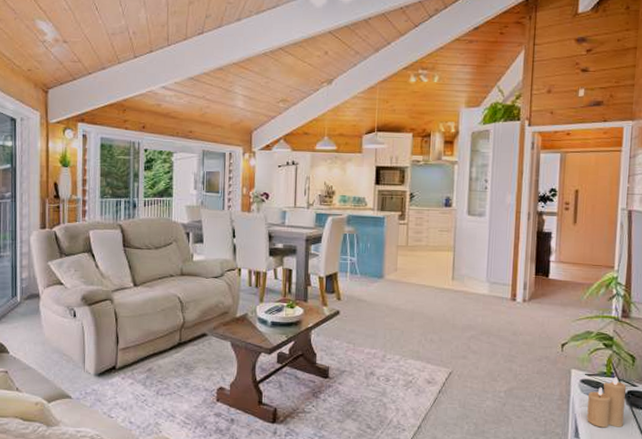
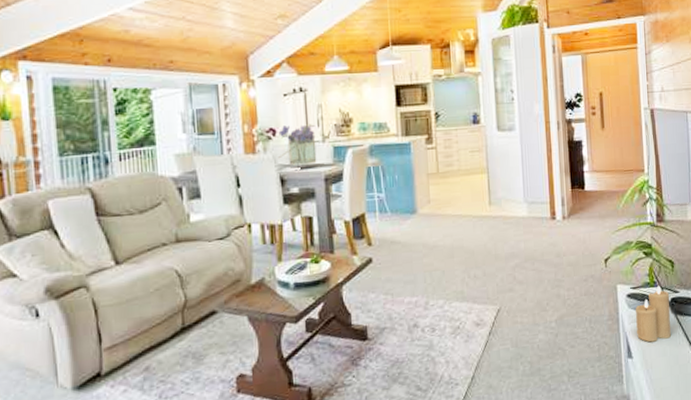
flower bouquet: none [269,192,302,228] -> present [278,124,317,168]

